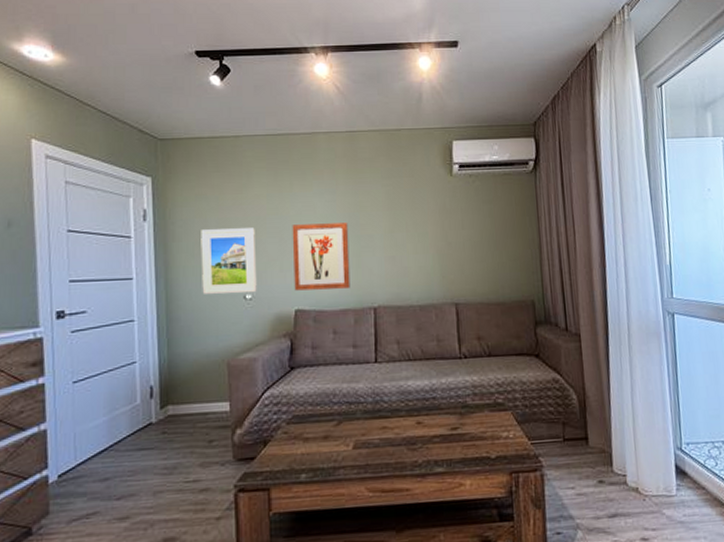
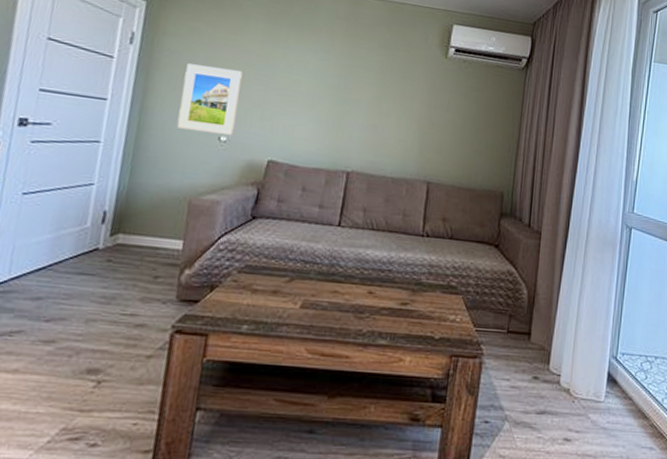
wall art: present [292,222,350,291] -> none [271,76,337,148]

